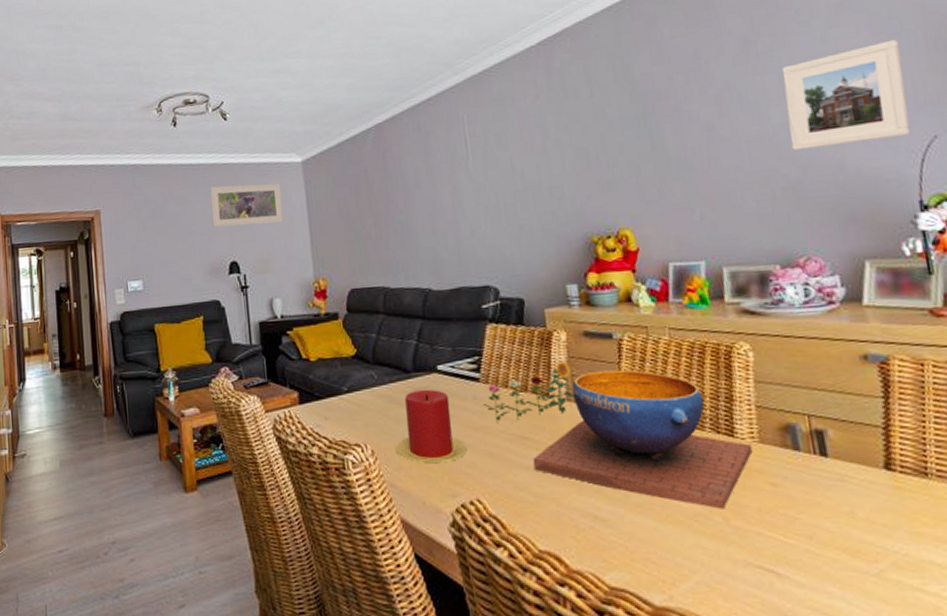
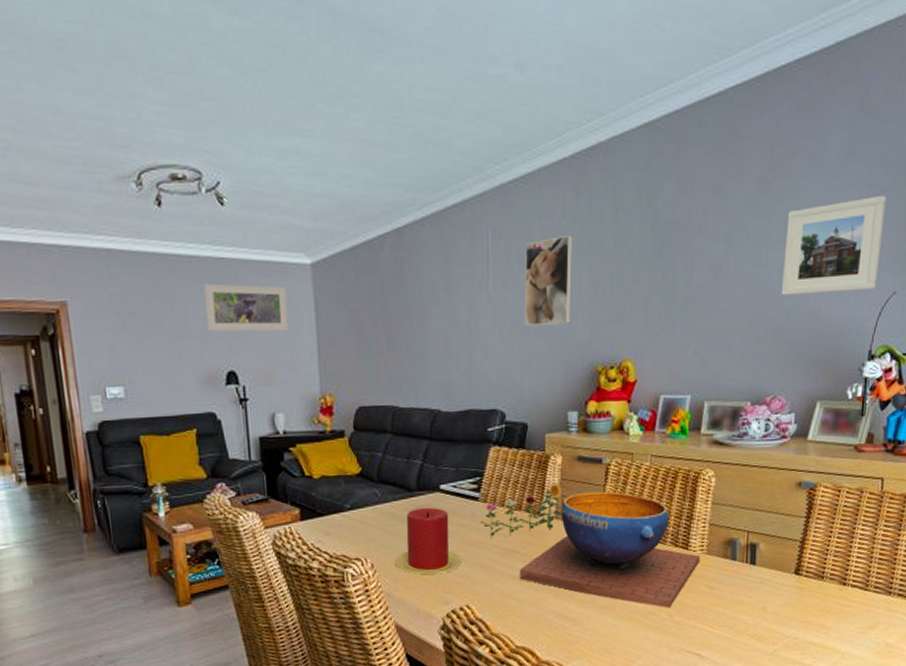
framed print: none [501,113,558,201] -> present [524,234,574,325]

